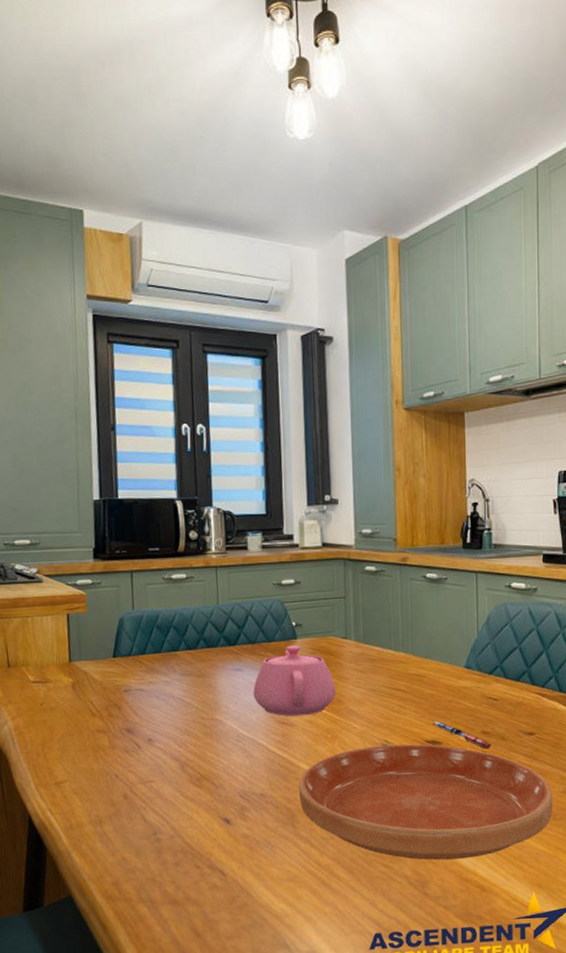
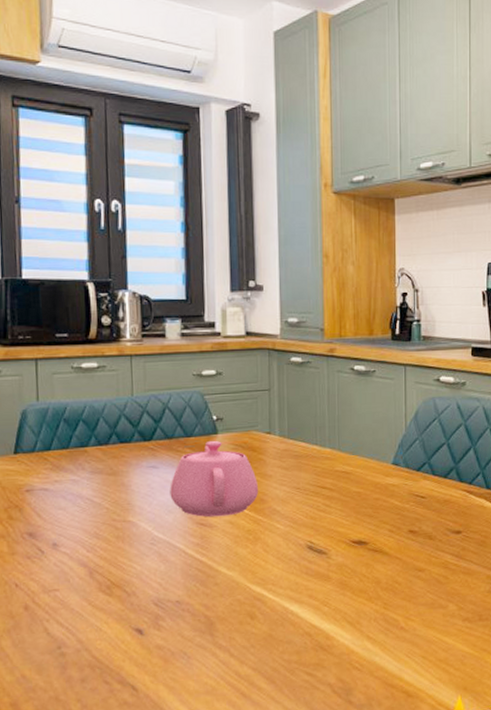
saucer: present [299,744,553,860] -> none [218,544,479,667]
pen: present [432,721,492,749] -> none [359,520,419,549]

